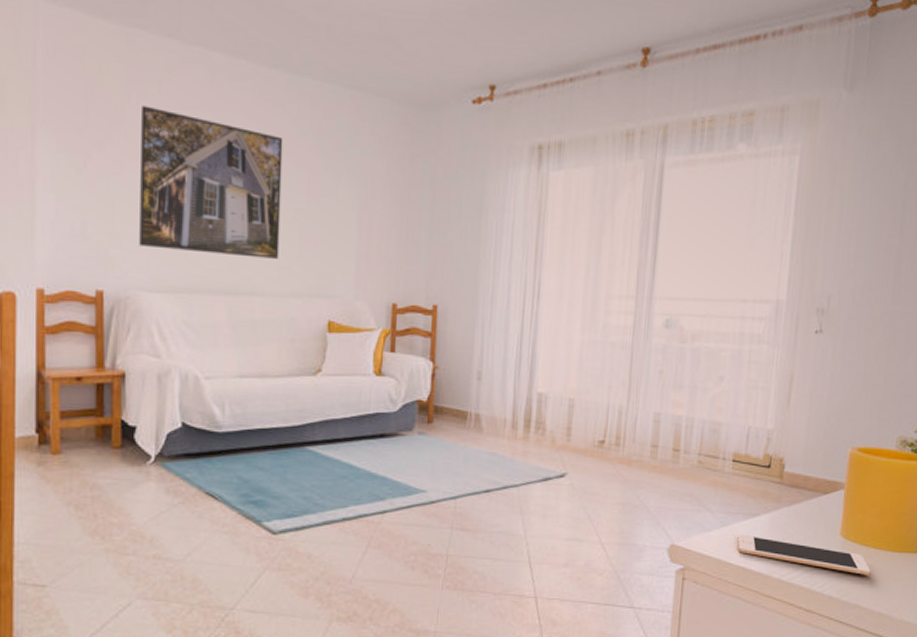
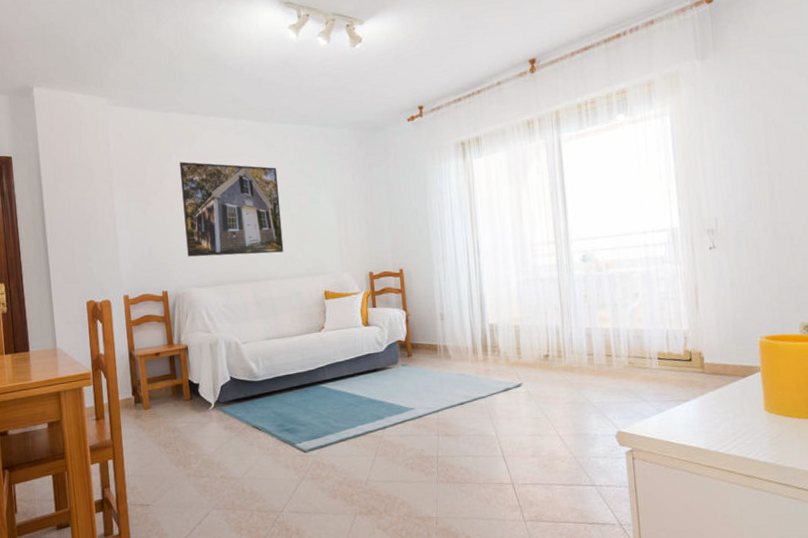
cell phone: present [737,534,871,575] -> none [673,417,799,442]

